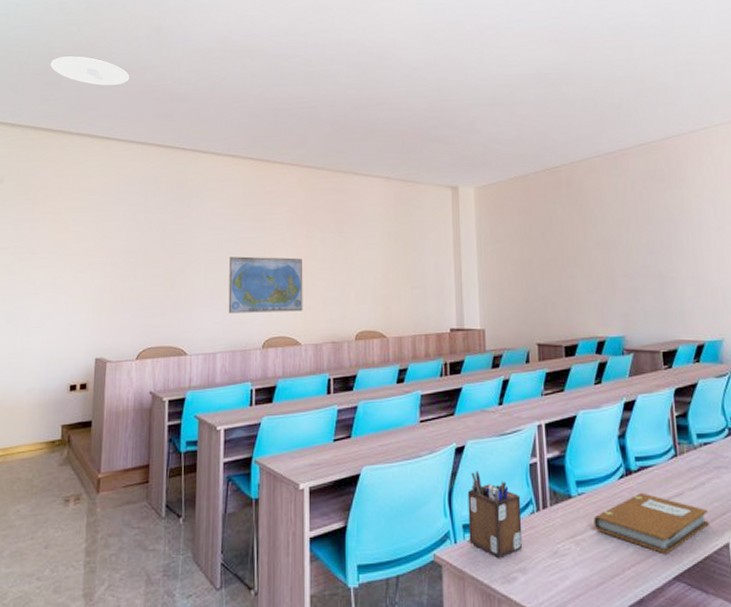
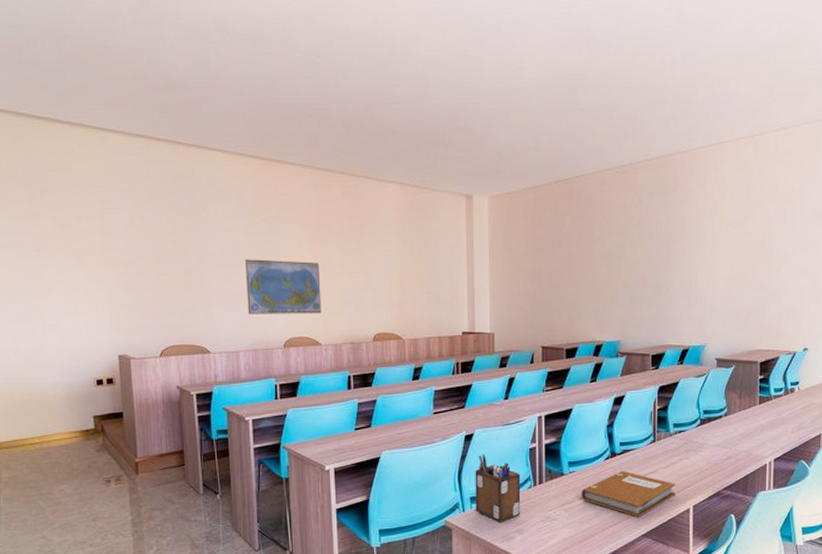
ceiling light: present [50,56,130,86] -> none [23,30,118,69]

